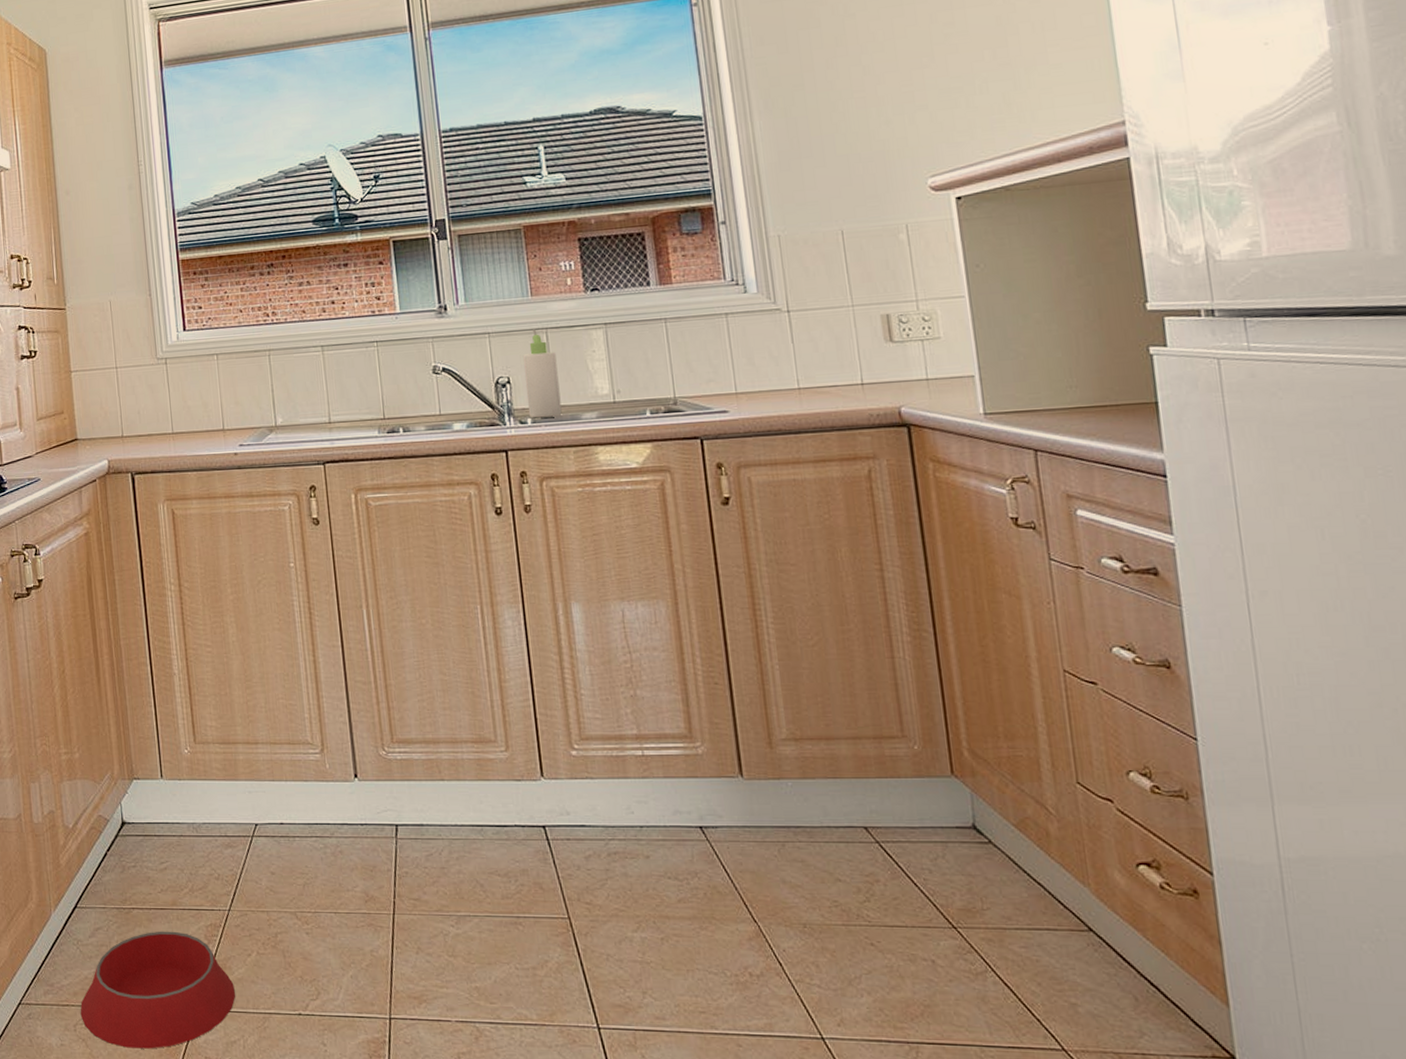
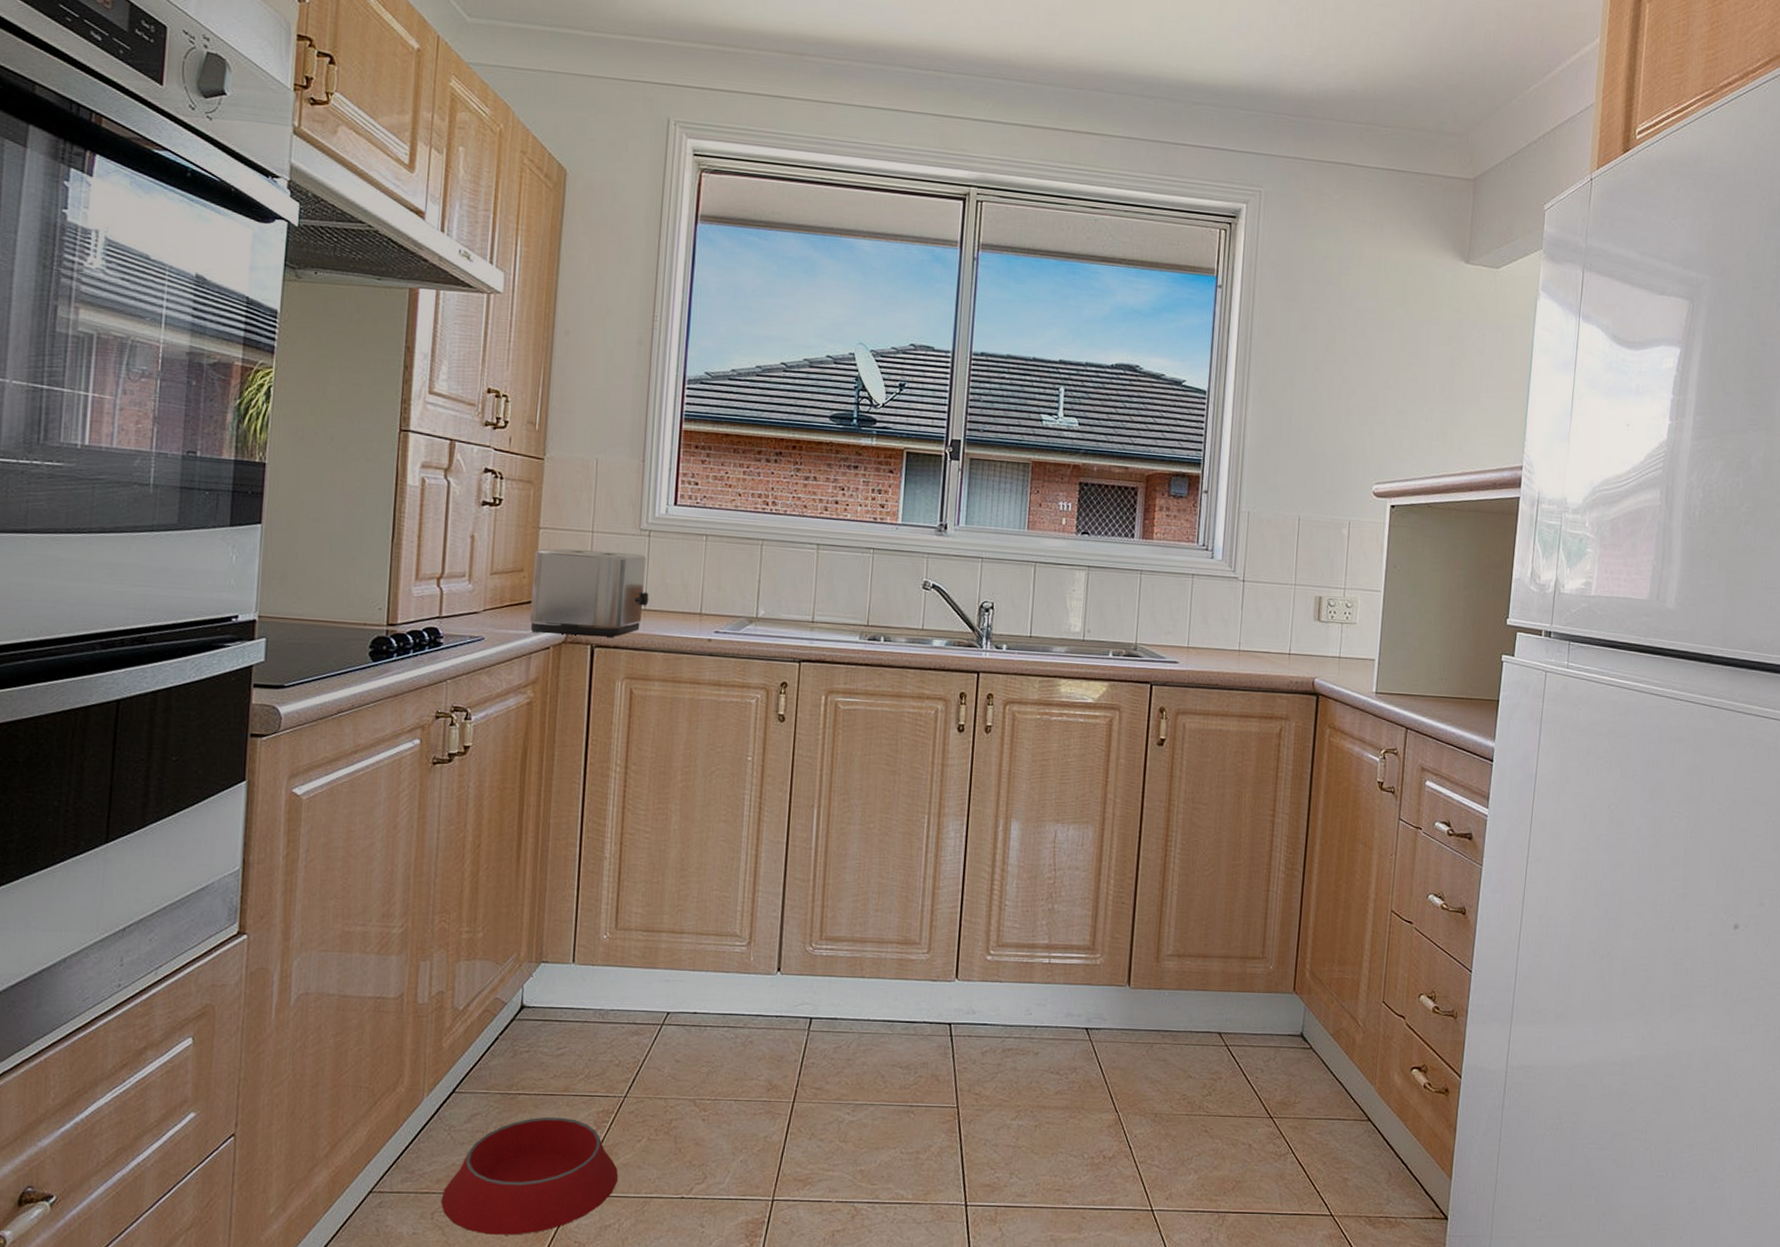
toaster: none [70,381,175,469] -> present [529,548,649,638]
bottle: present [522,329,562,418] -> none [1005,561,1040,647]

